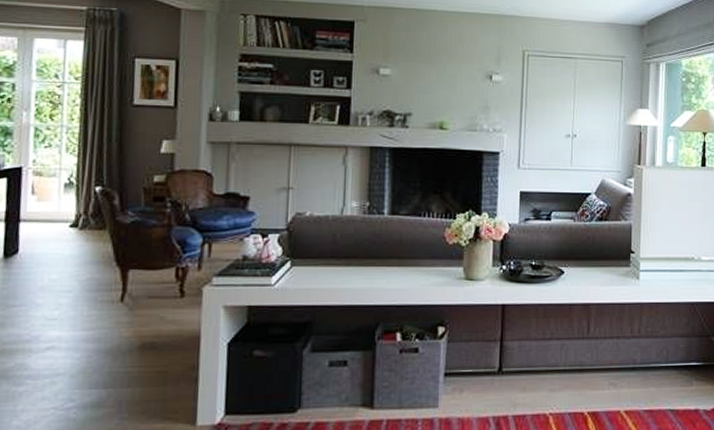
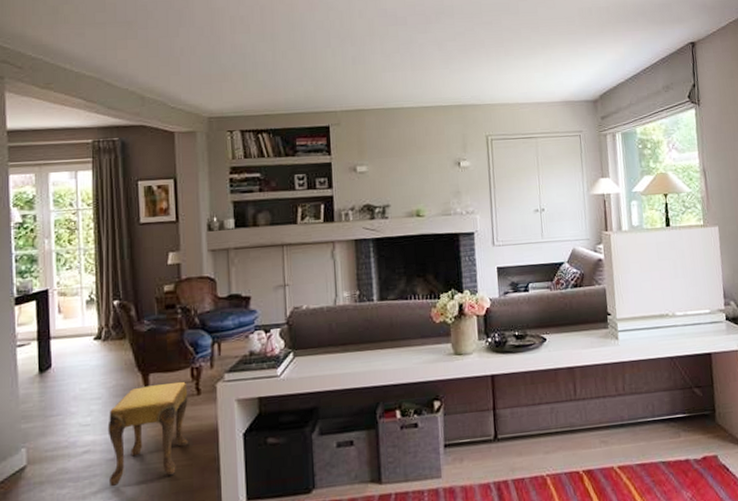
footstool: none [72,281,170,389] -> present [107,381,188,487]

